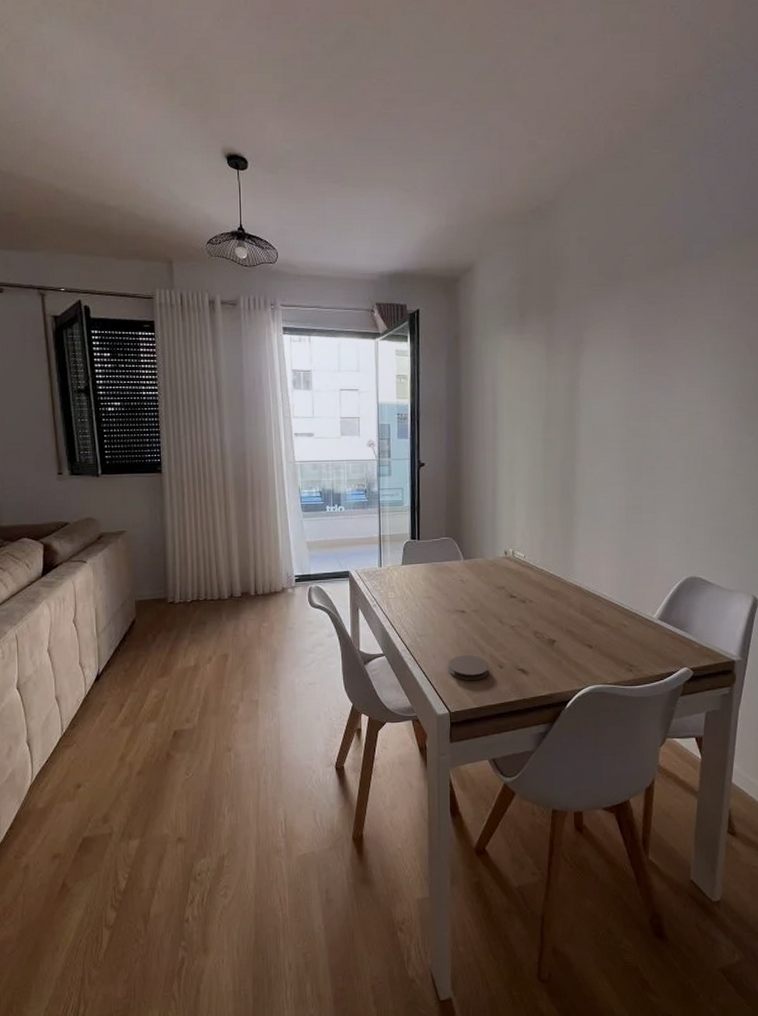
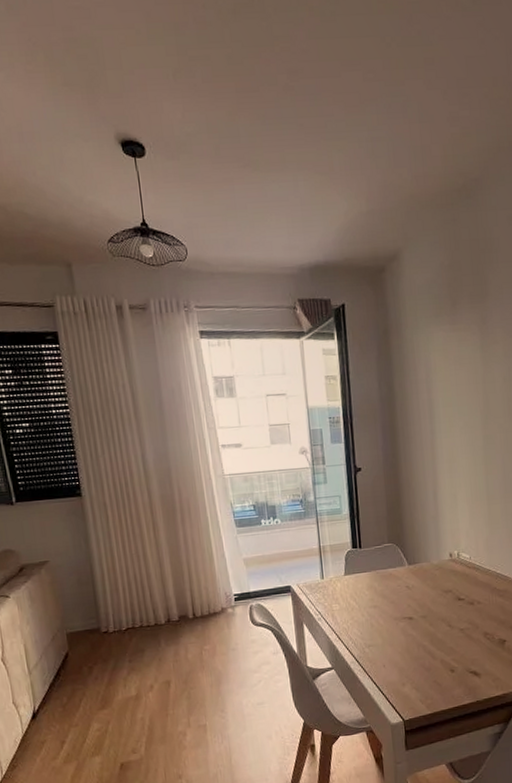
coaster: present [448,654,490,681] -> none [399,661,441,688]

